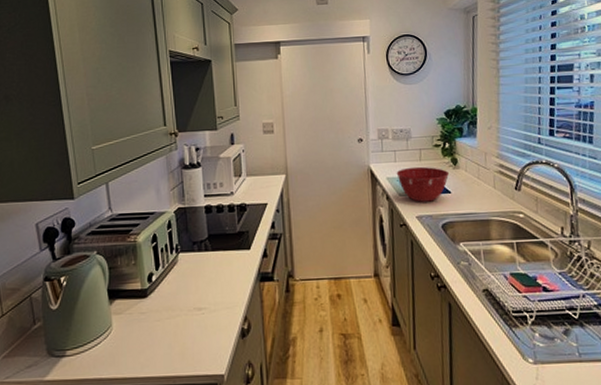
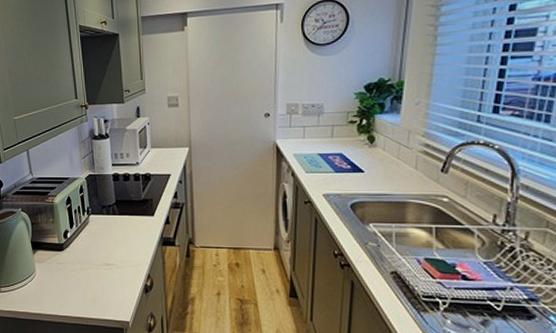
mixing bowl: present [396,166,450,202] -> none [304,143,364,180]

